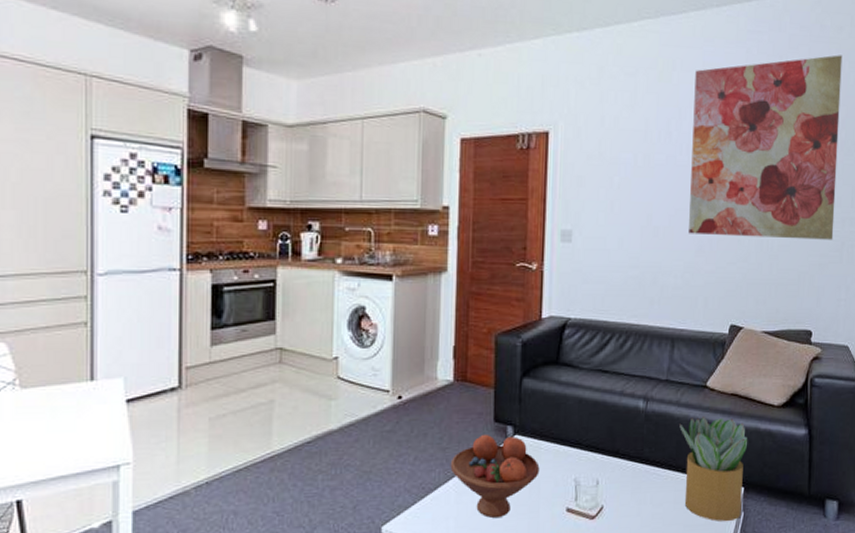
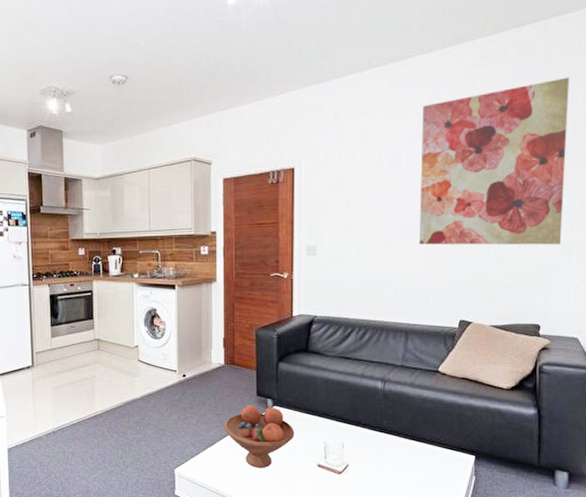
potted plant: present [679,415,747,522] -> none [414,395,477,484]

